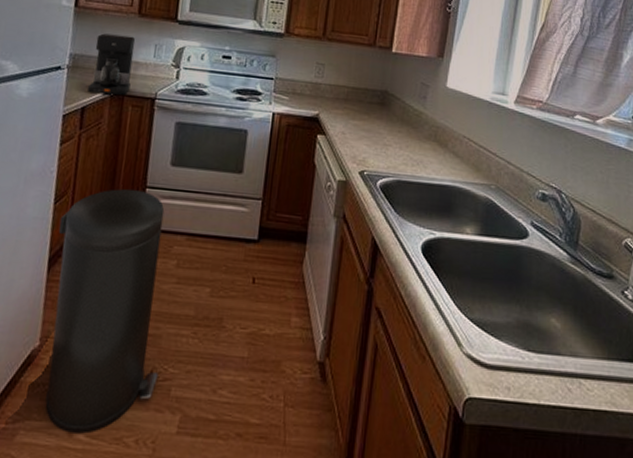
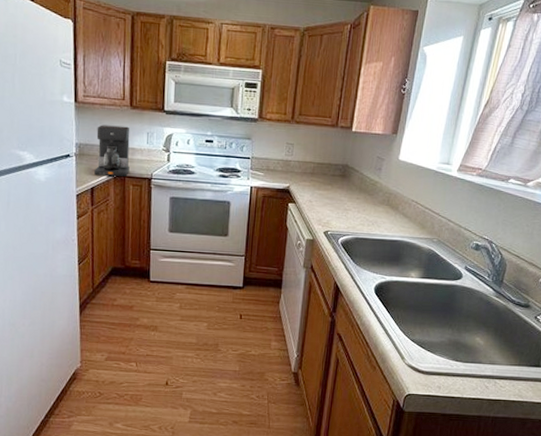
pedal bin: present [45,188,165,434] -> none [84,251,172,424]

